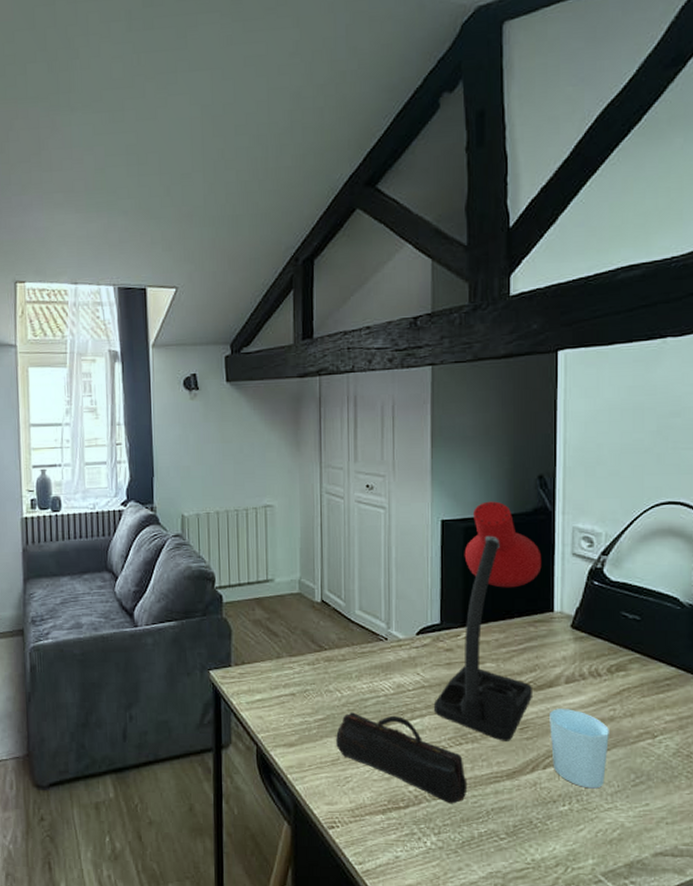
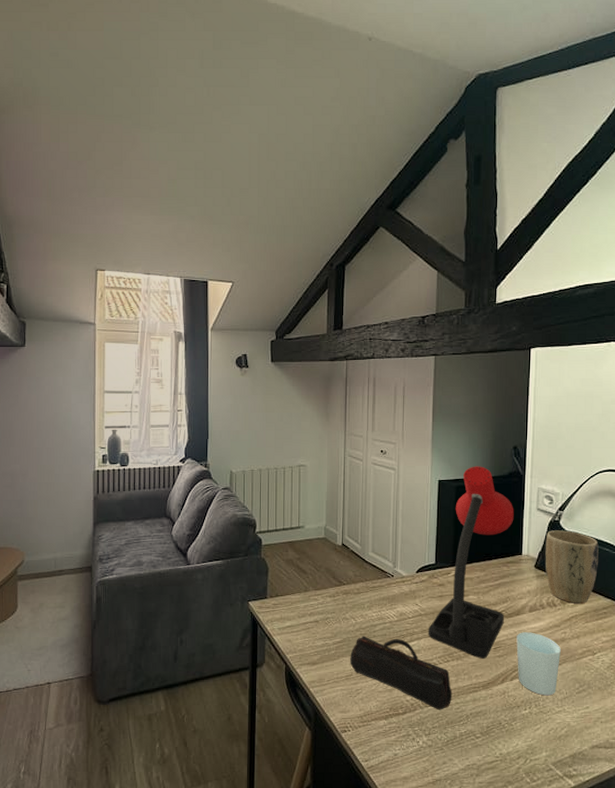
plant pot: none [584,580,657,673] -> present [545,530,599,603]

